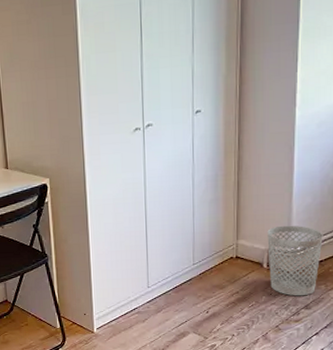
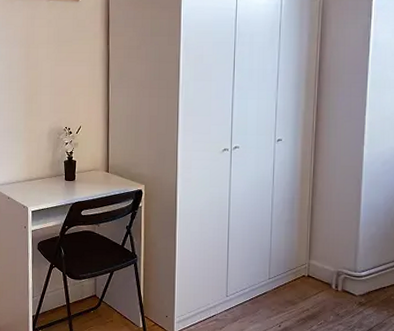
wastebasket: present [267,225,323,296] -> none [336,250,386,320]

